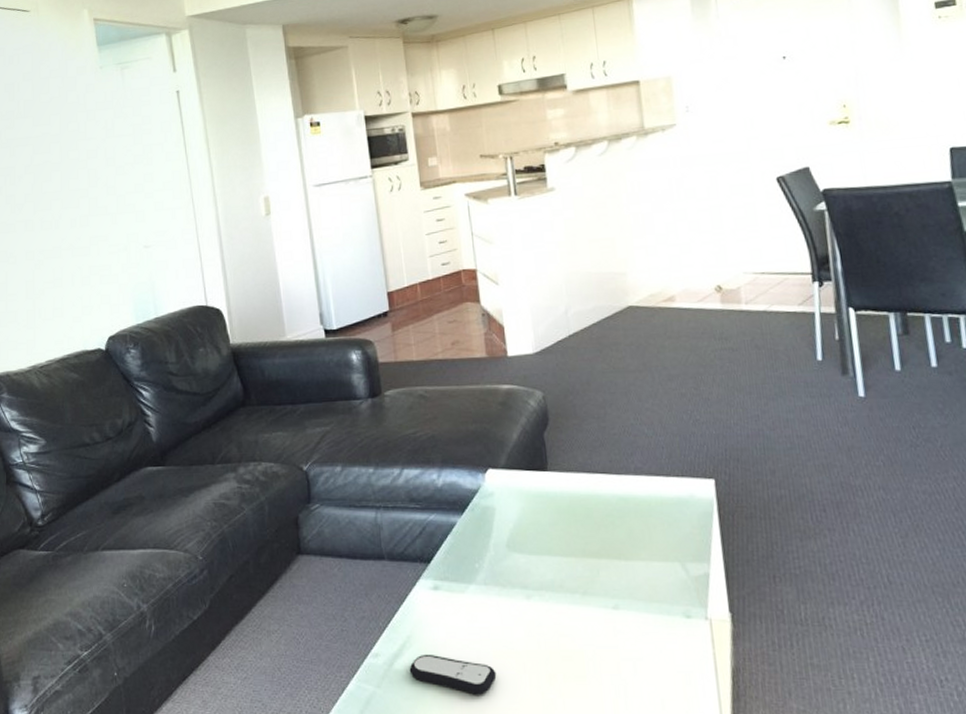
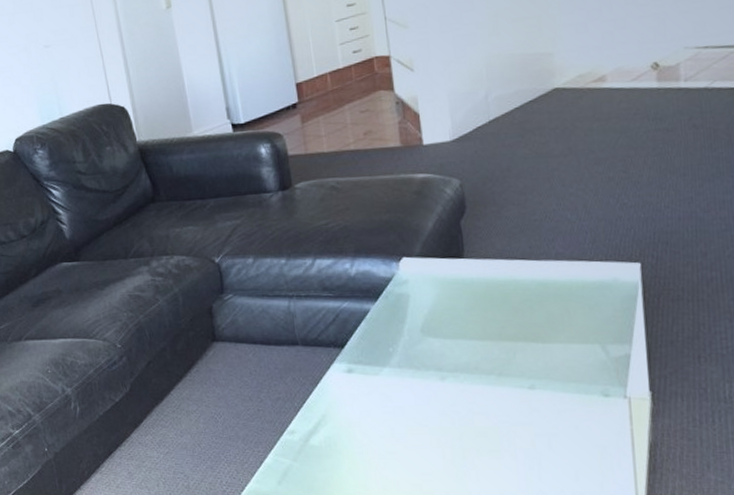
remote control: present [409,654,497,695] -> none [324,431,411,468]

